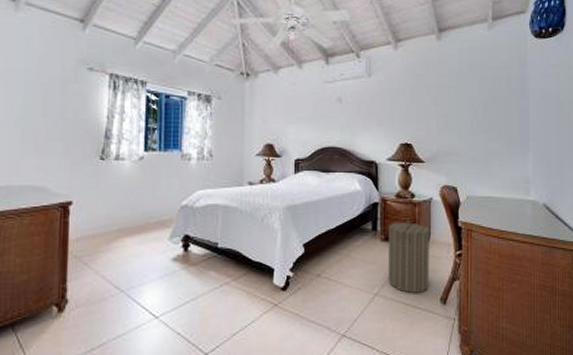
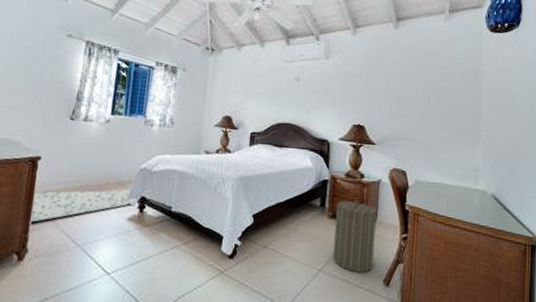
rug: none [66,229,177,273] -> present [28,190,133,223]

